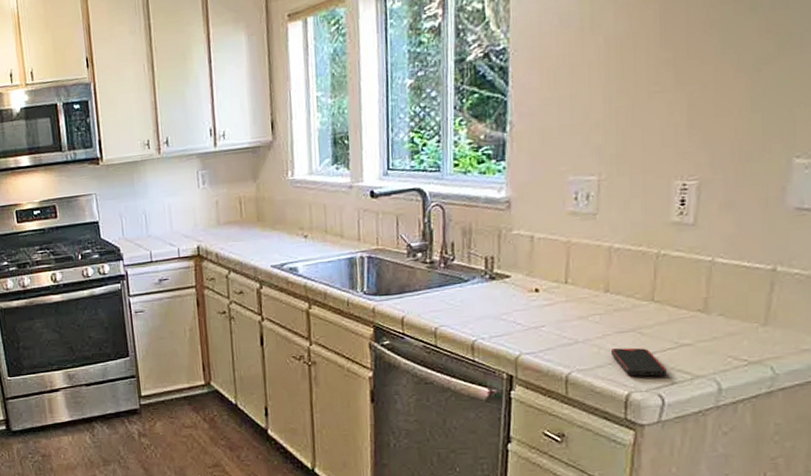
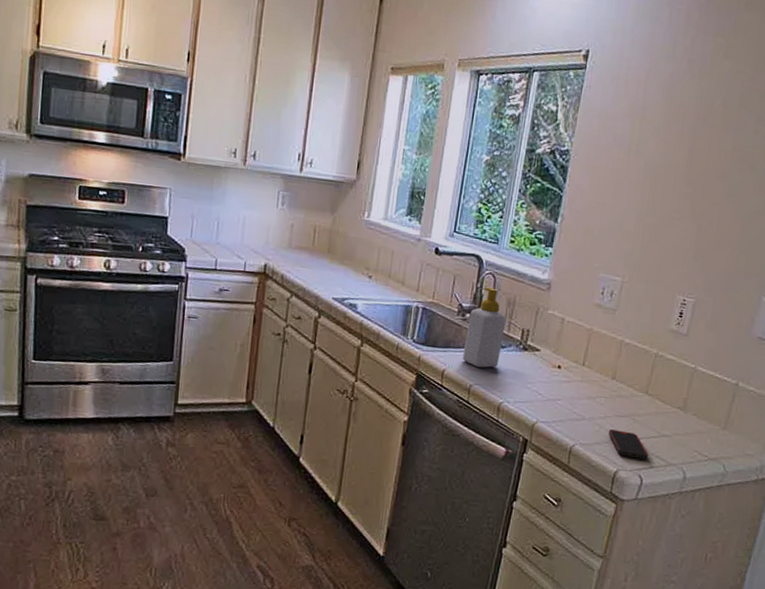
soap bottle: none [421,220,465,307] -> present [462,287,507,368]

